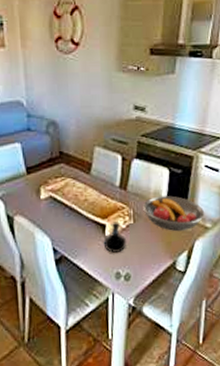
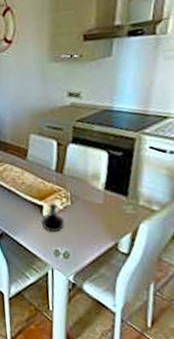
fruit bowl: present [143,195,205,232] -> none [80,178,151,214]

